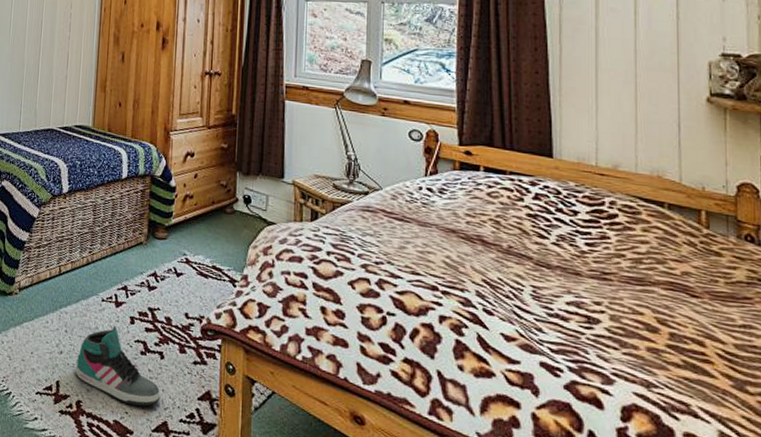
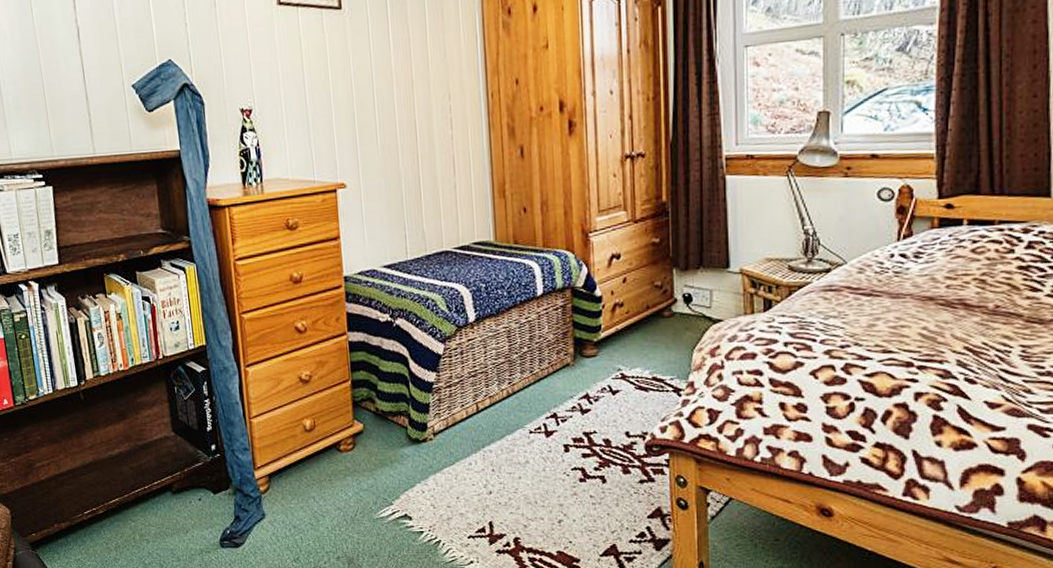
sneaker: present [75,325,161,406] -> none [508,457,607,533]

